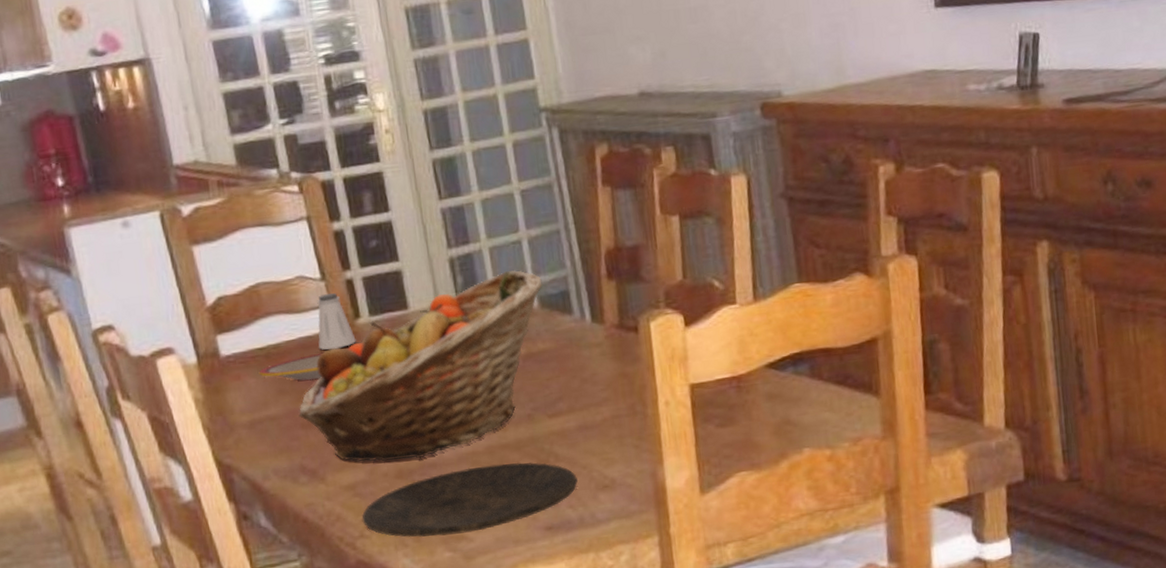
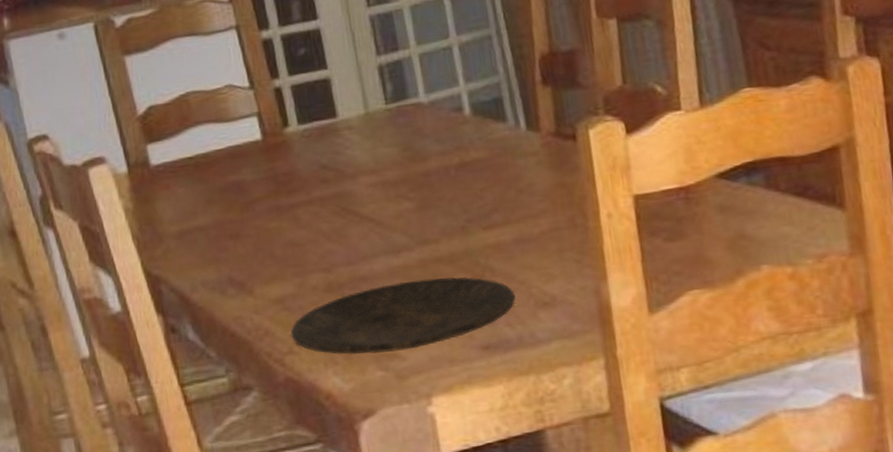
plate: present [258,348,349,380] -> none [187,157,277,190]
fruit basket: present [298,270,543,462] -> none [226,77,475,275]
saltshaker: present [317,293,356,350] -> none [245,102,285,159]

